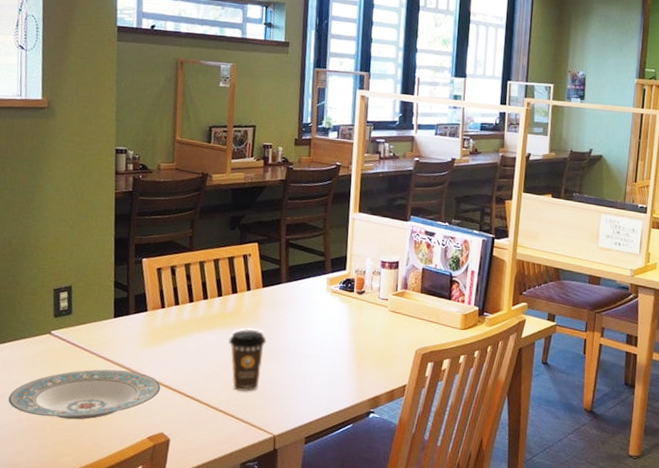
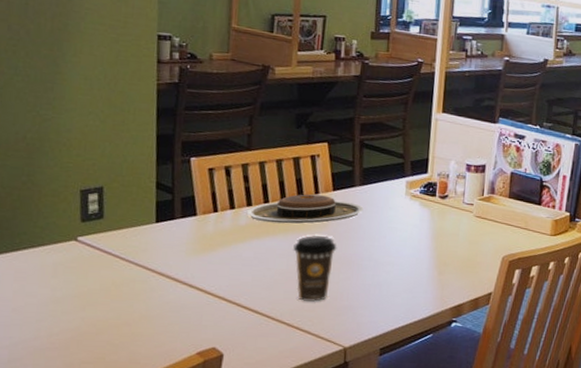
plate: present [7,369,161,420] -> none [22,279,213,336]
plate: none [187,291,290,319] -> present [245,194,364,224]

